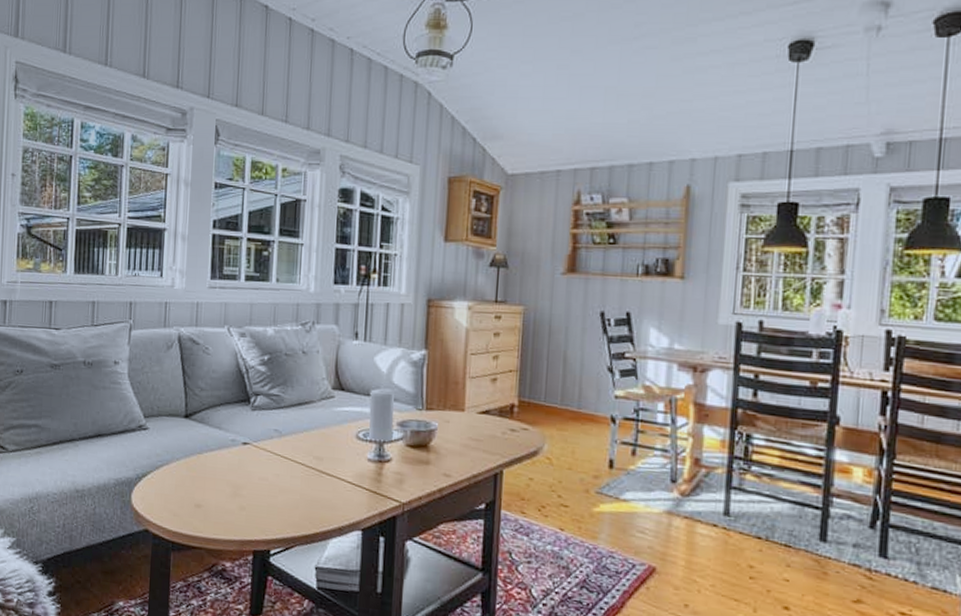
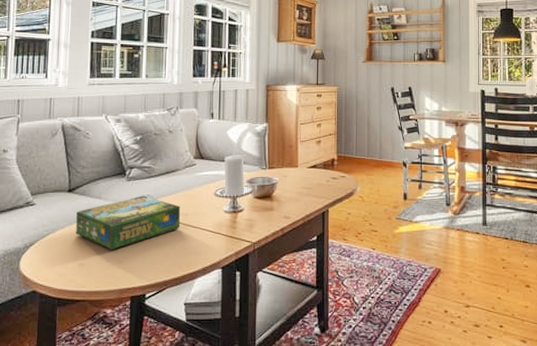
board game: none [192,430,315,492] -> present [76,195,181,250]

